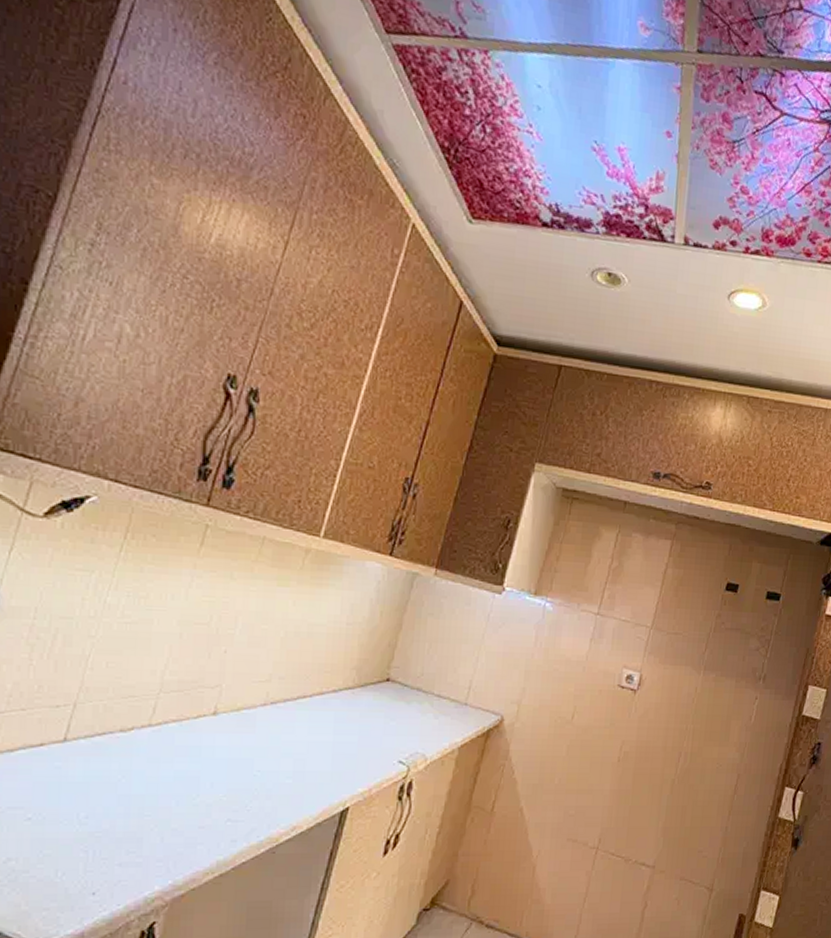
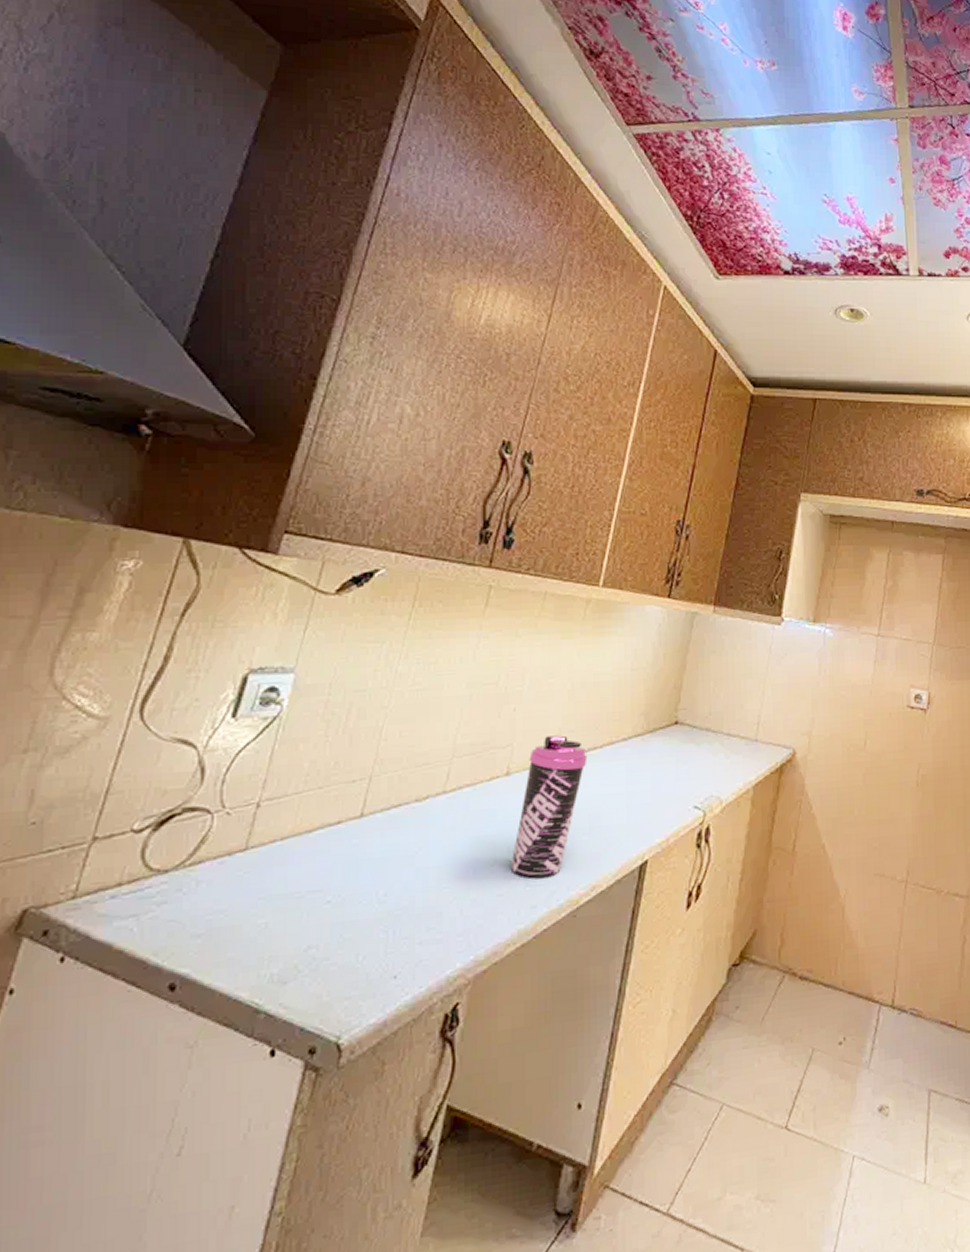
water bottle: none [212,680,296,815] -> present [510,735,588,879]

